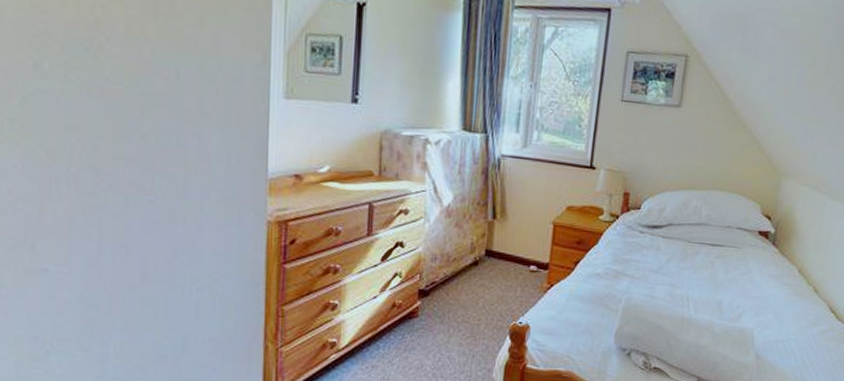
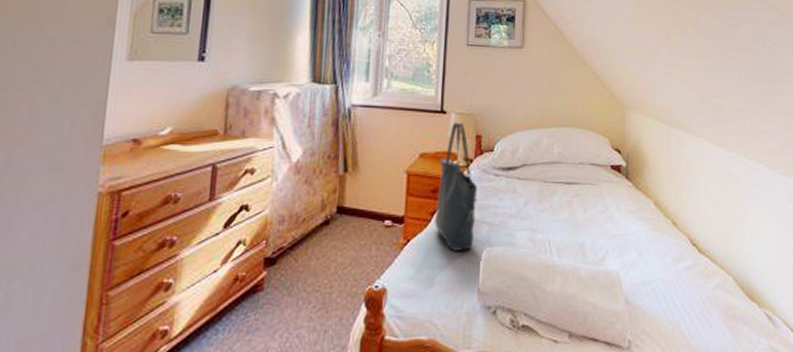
tote bag: none [577,178,622,299] -> present [434,121,478,251]

